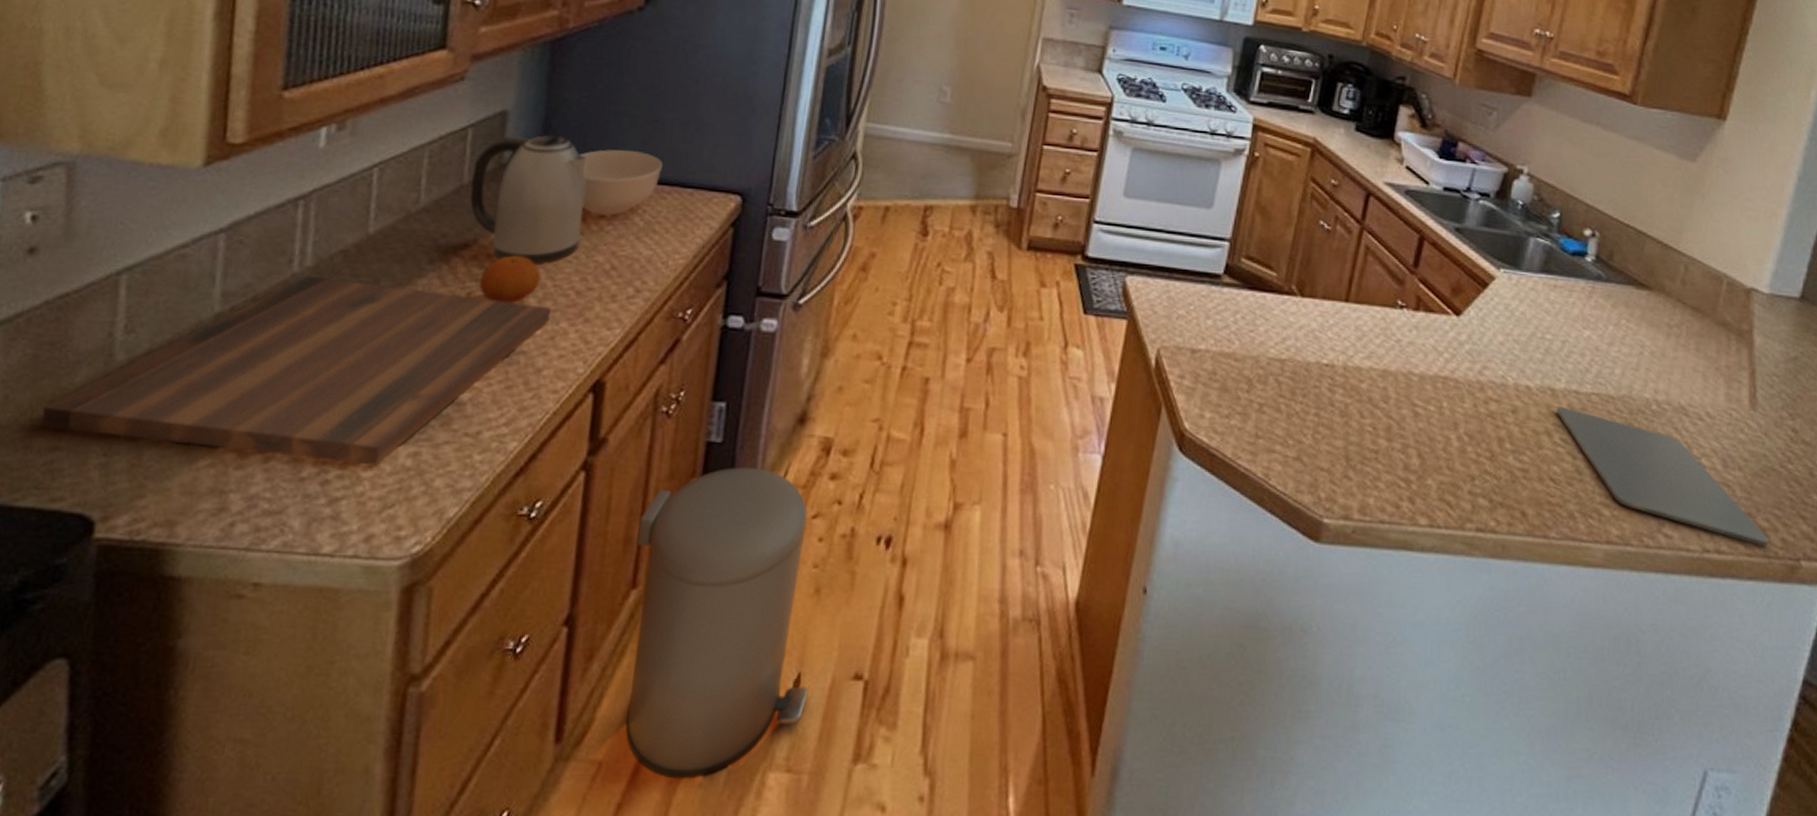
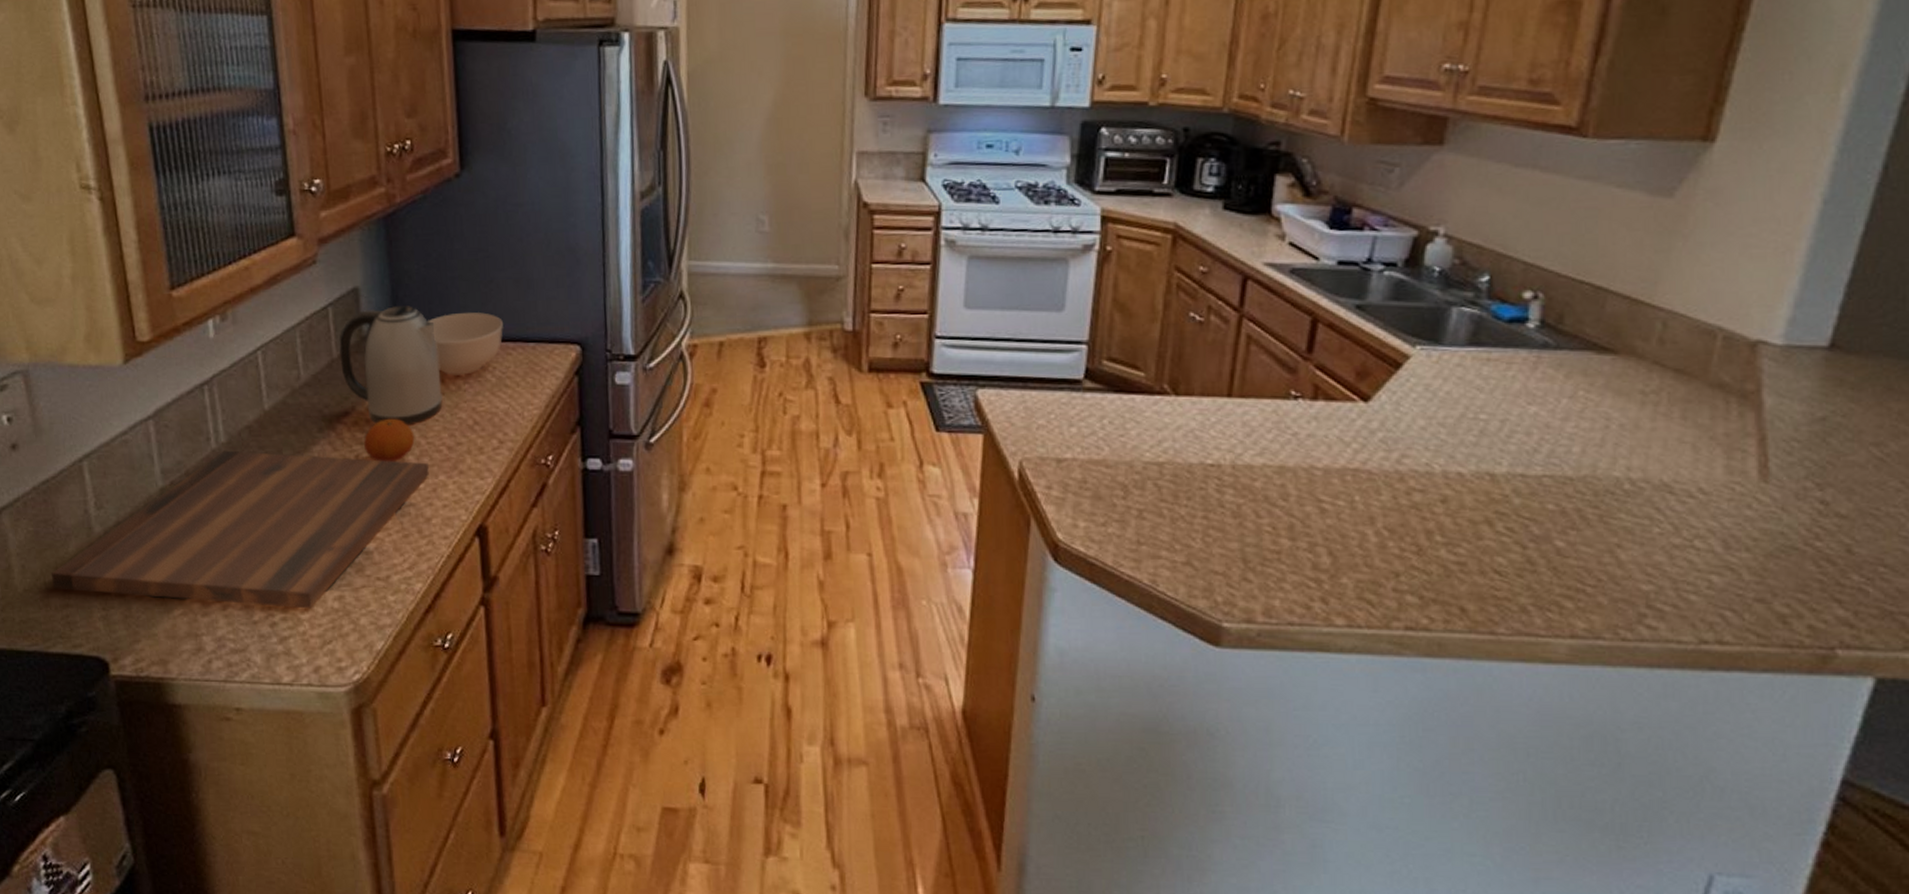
pedal bin: present [625,467,809,779] -> none [538,597,714,868]
tablet: present [1557,407,1769,547] -> none [1498,493,1790,635]

